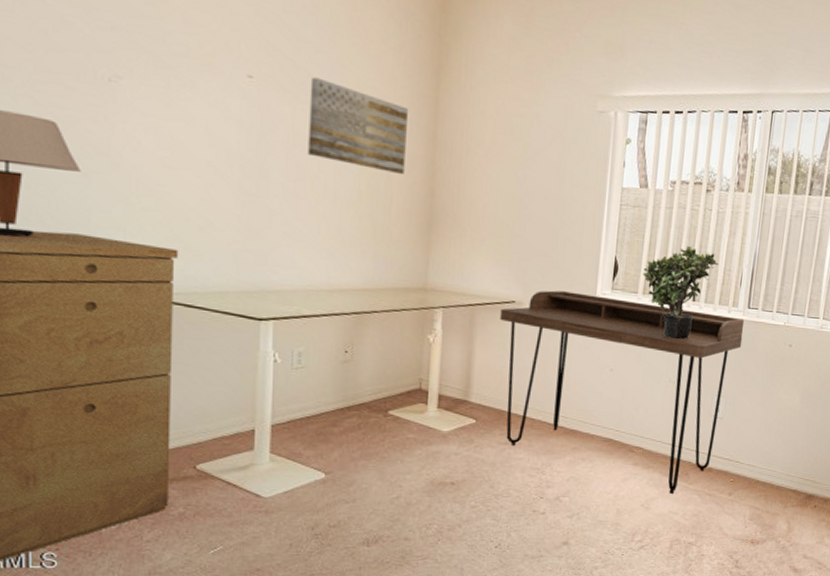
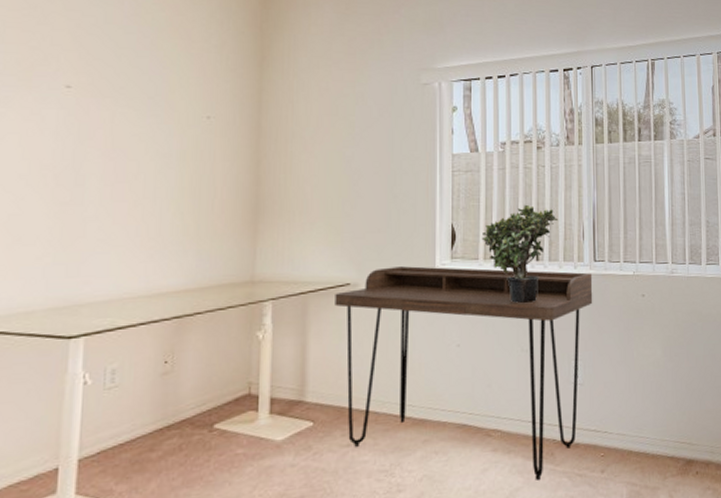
wall art: present [308,77,409,175] -> none [127,81,232,167]

